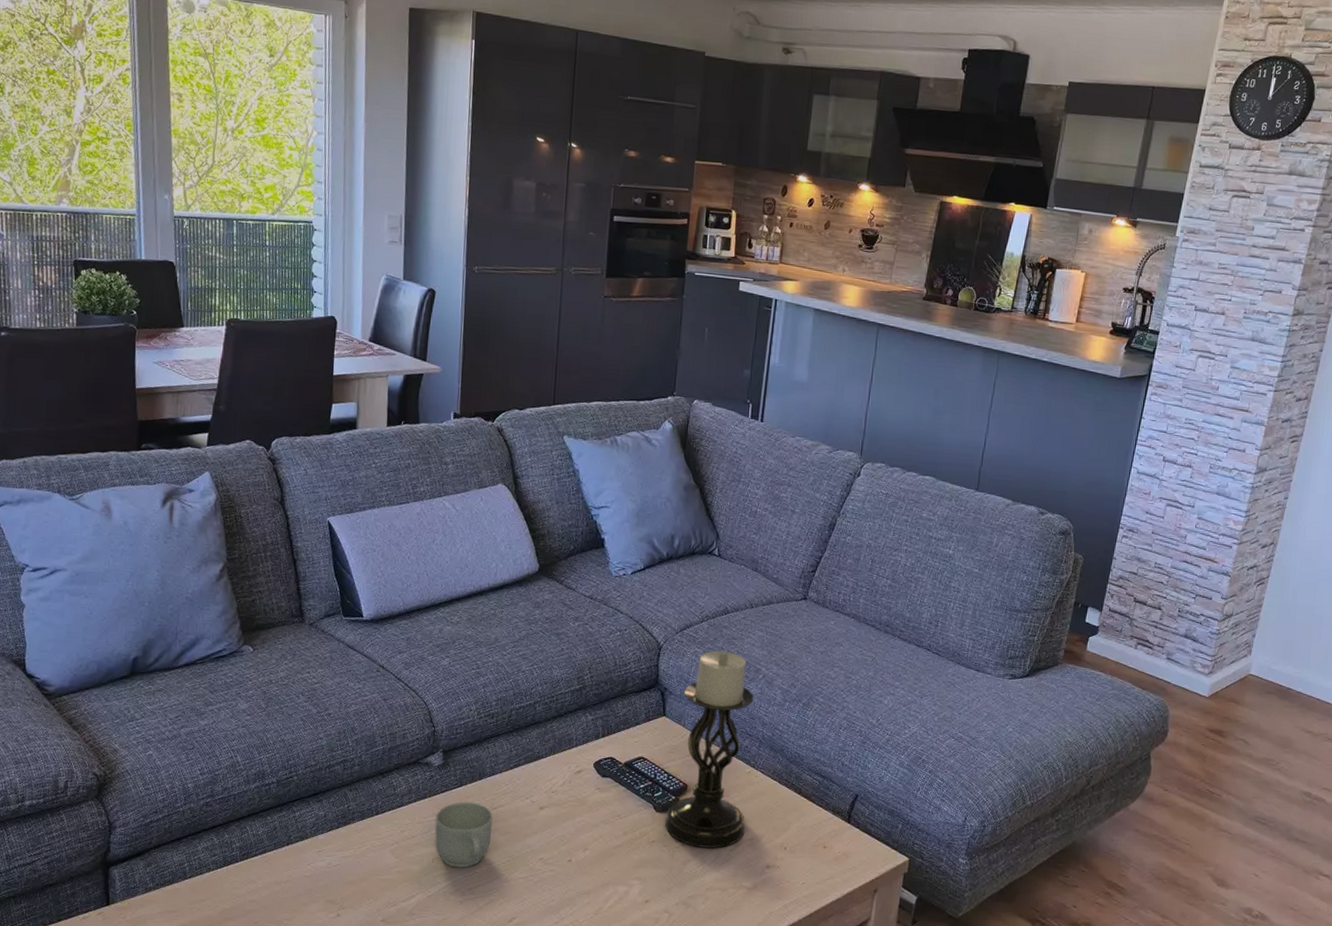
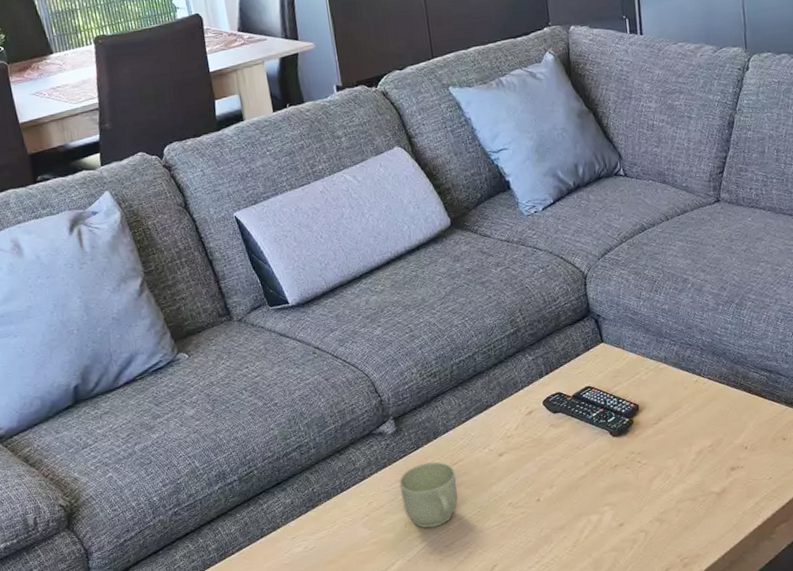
candle holder: present [664,650,754,848] -> none [617,267,703,464]

